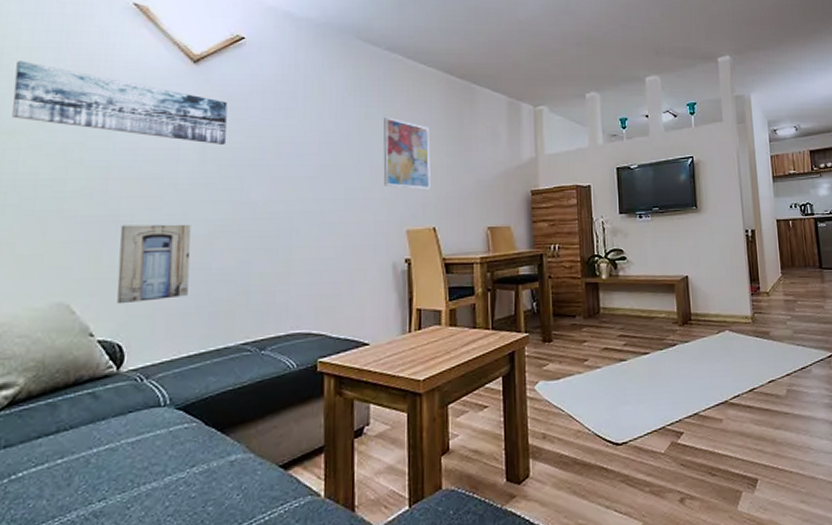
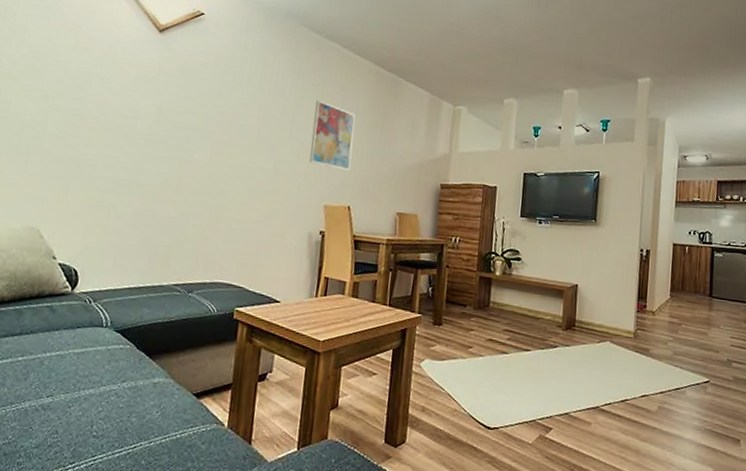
wall art: present [12,61,228,144] -> none [9,15,184,108]
wall art: present [117,224,191,304] -> none [77,168,143,237]

